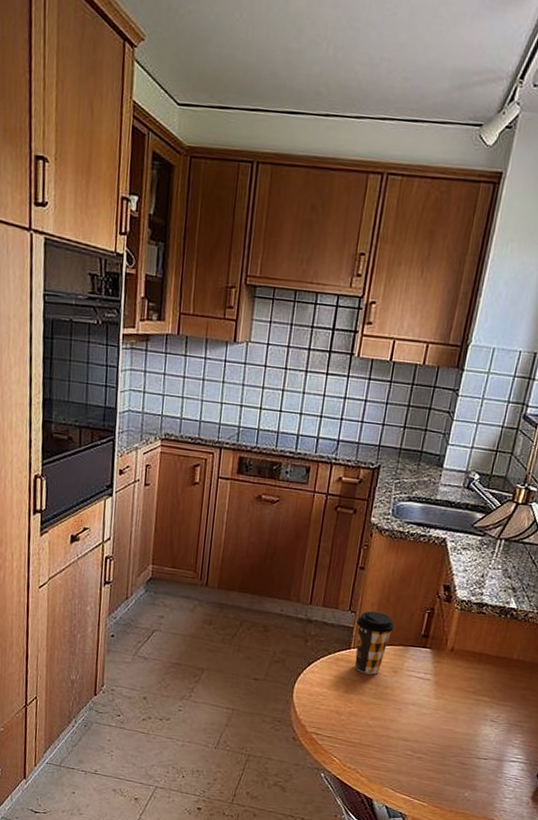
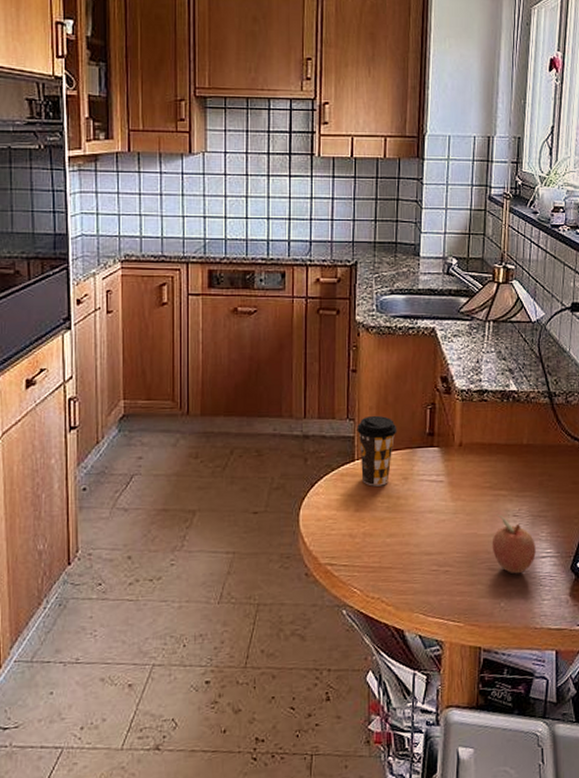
fruit: none [465,716,508,772] -> present [492,513,536,574]

